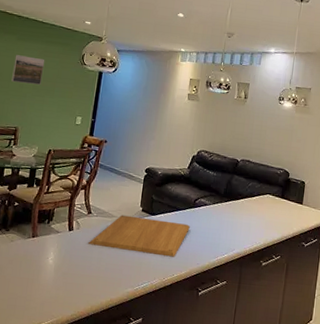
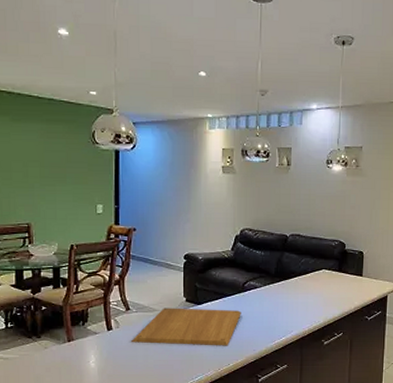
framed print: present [11,55,45,85] -> none [12,139,50,172]

